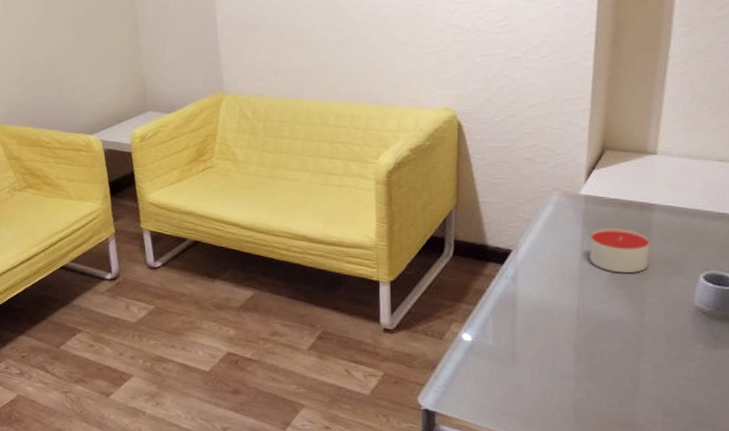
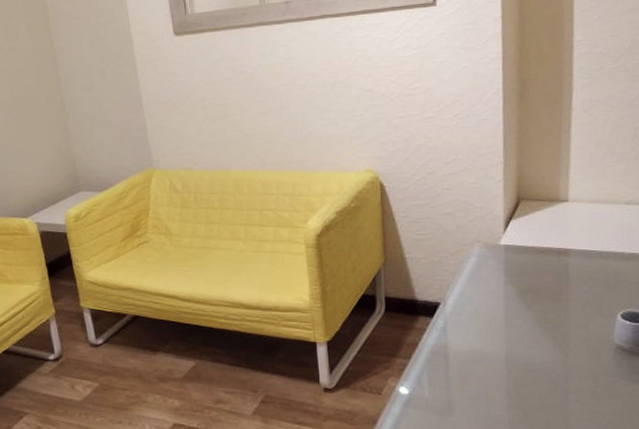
candle: present [589,228,650,274] -> none [512,274,570,318]

